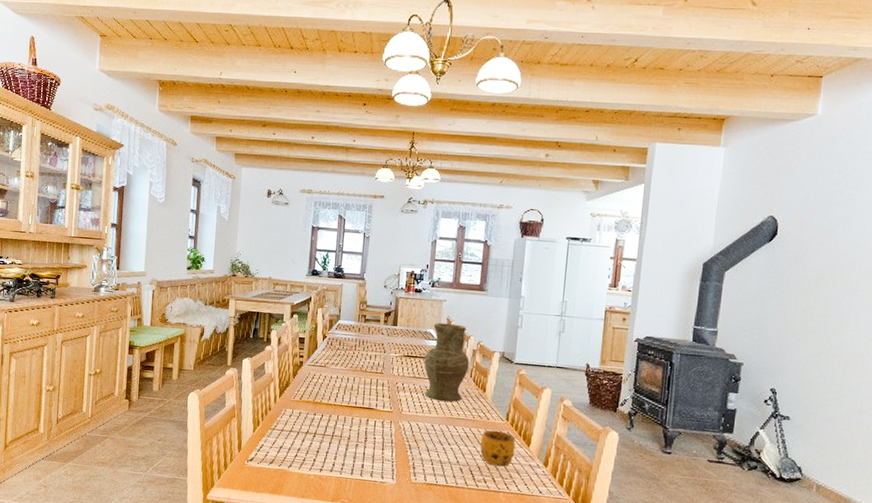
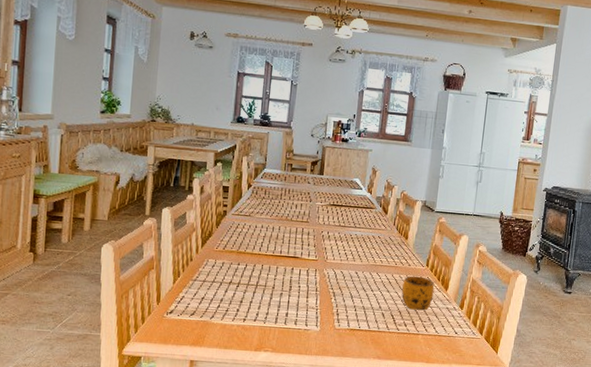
vase: present [424,322,469,402] -> none [349,172,393,250]

